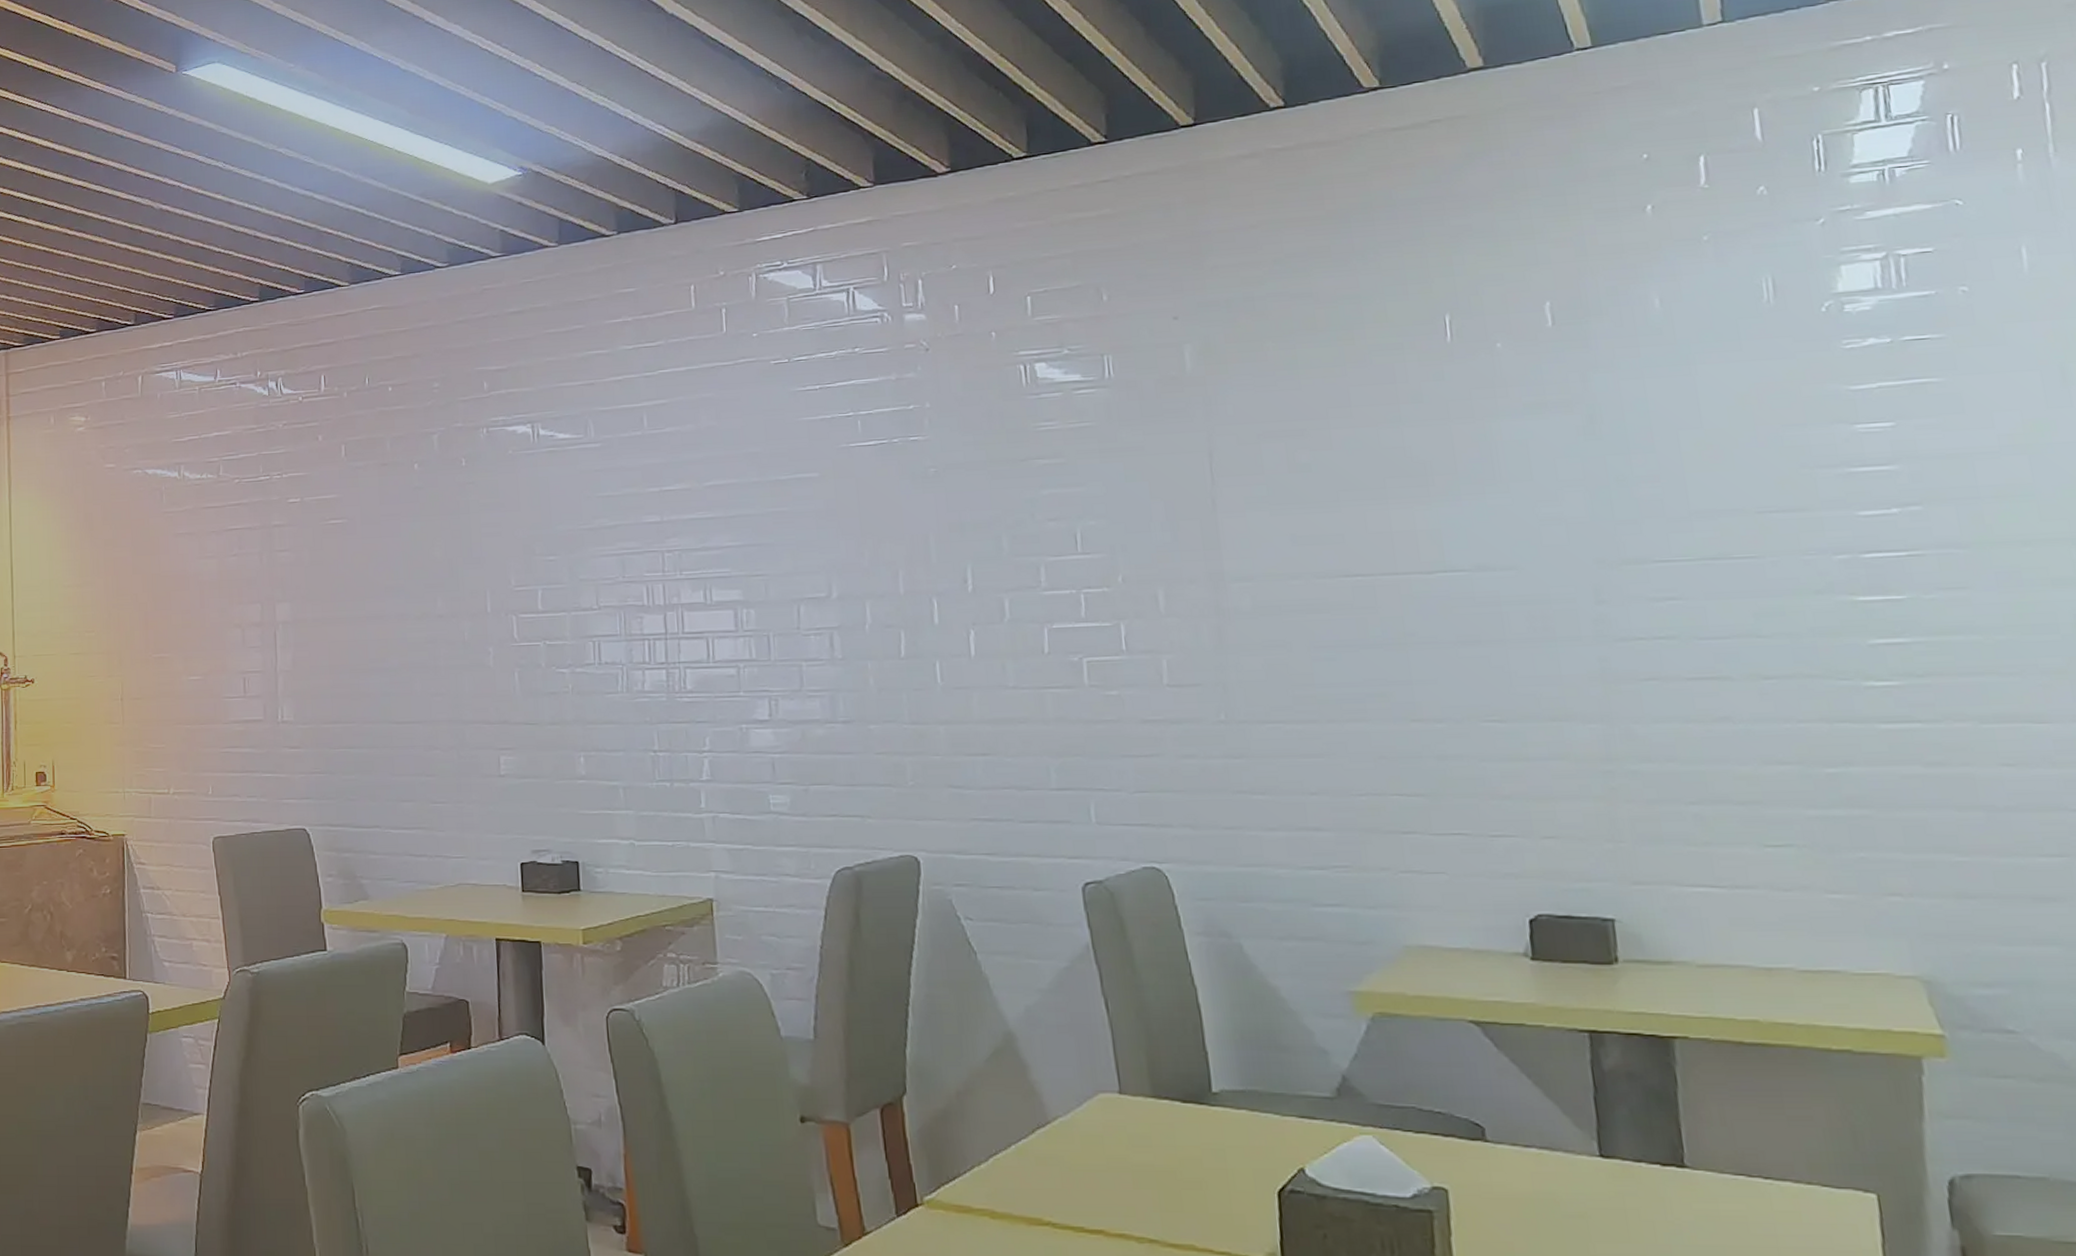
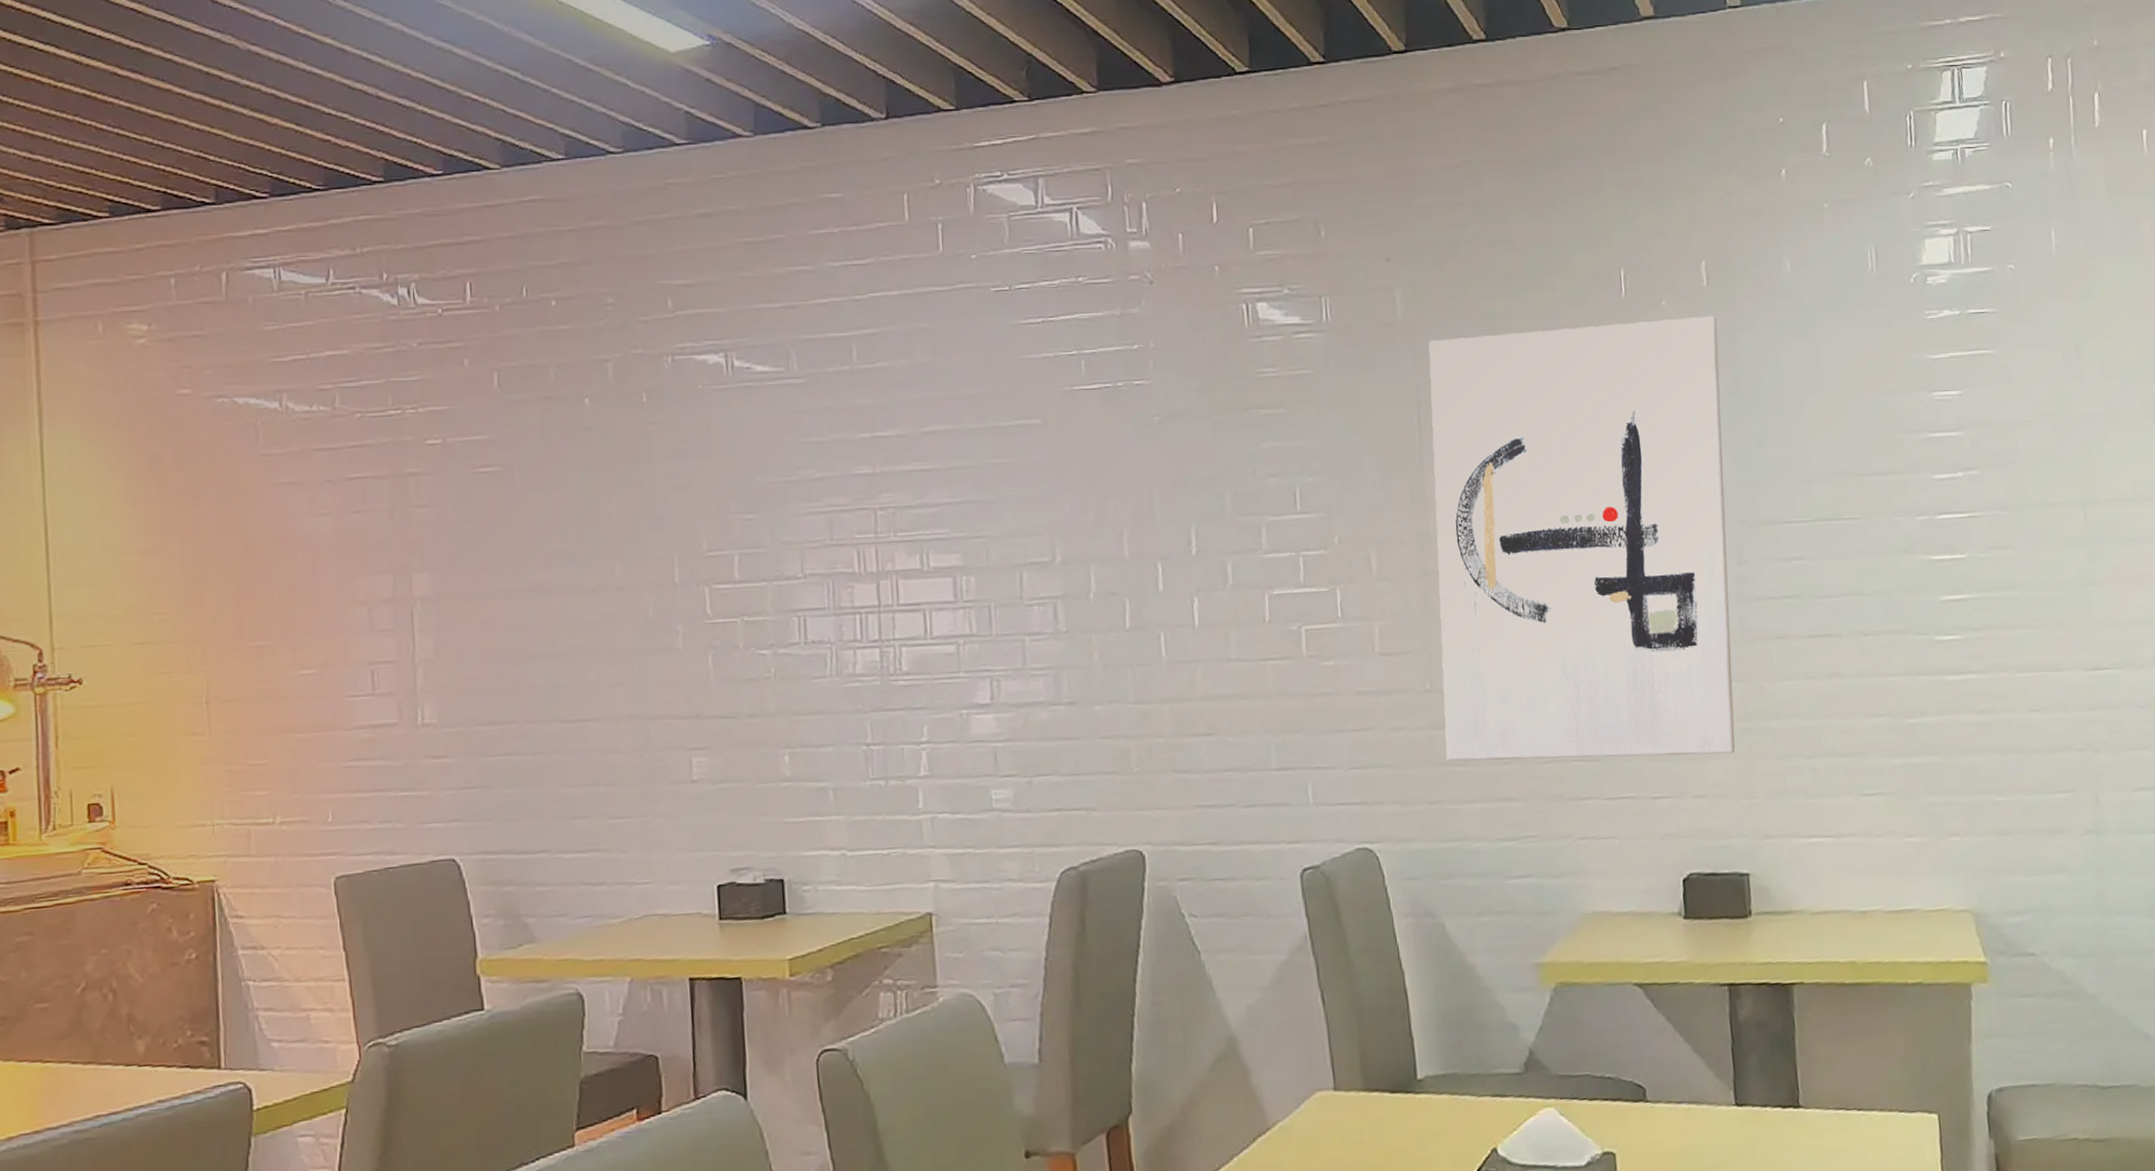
wall art: none [1221,355,1595,796] -> present [1428,315,1736,761]

